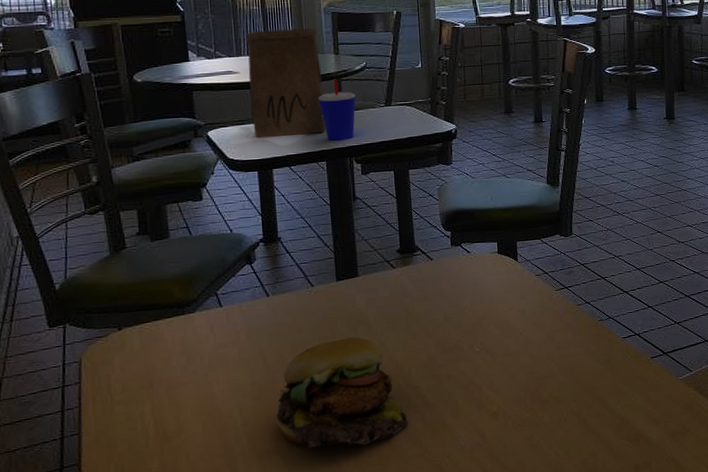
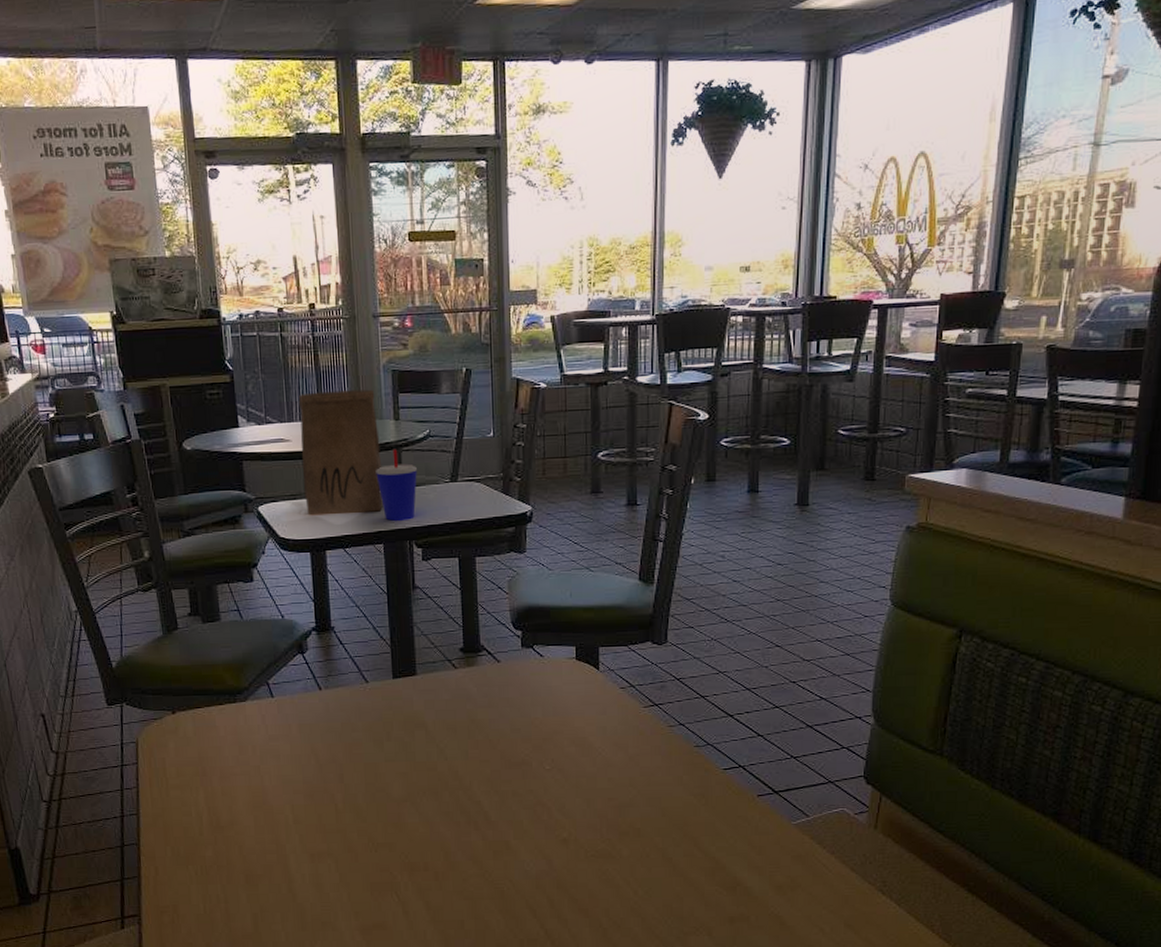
burger: present [274,337,409,449] -> none [326,741,469,858]

